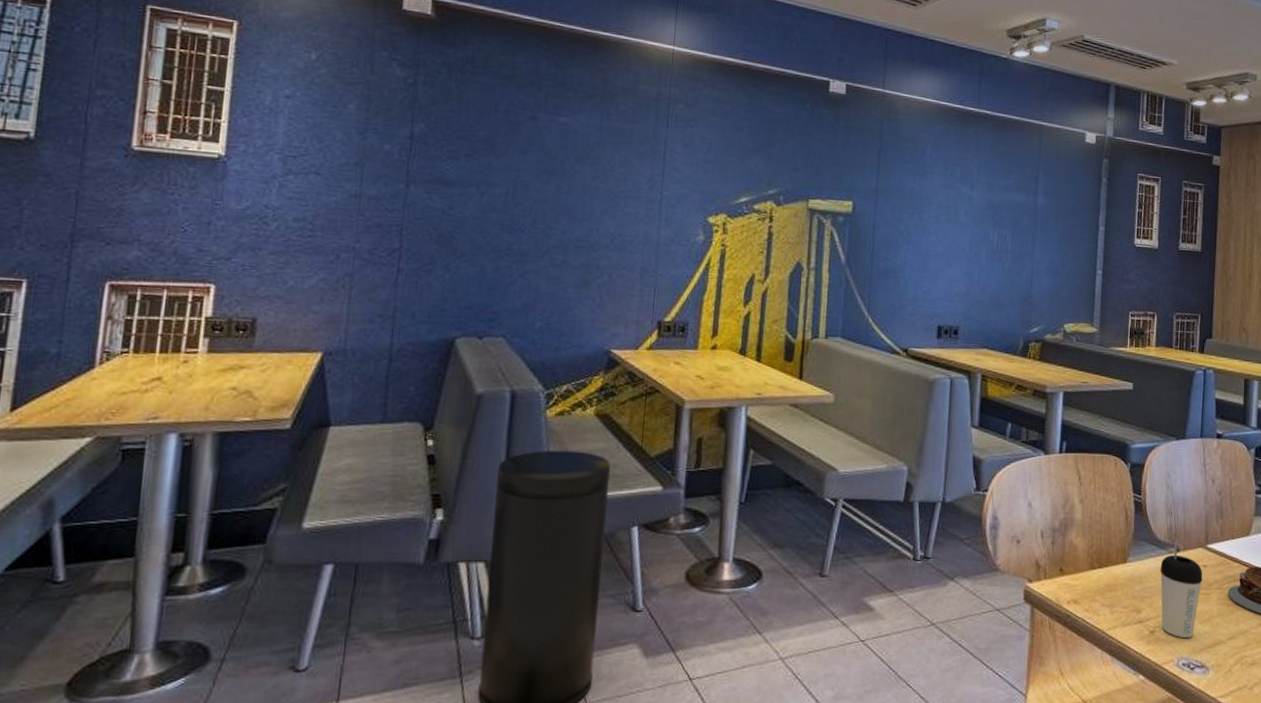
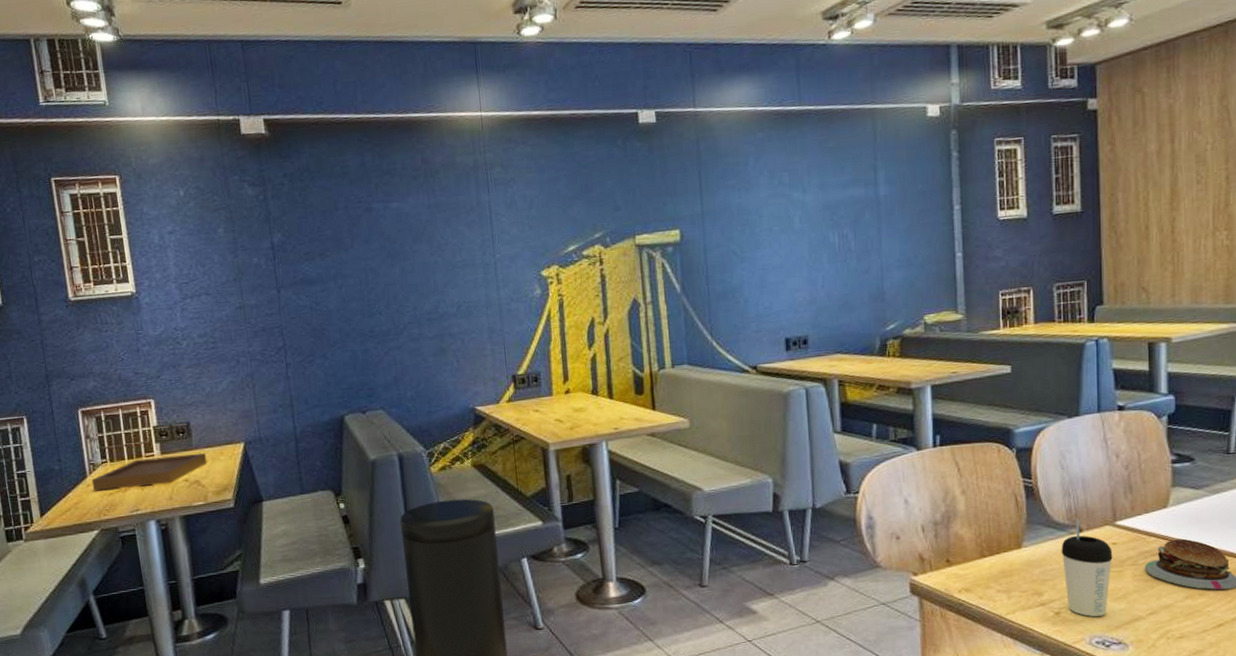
tray: none [99,354,269,391] -> present [91,452,208,491]

